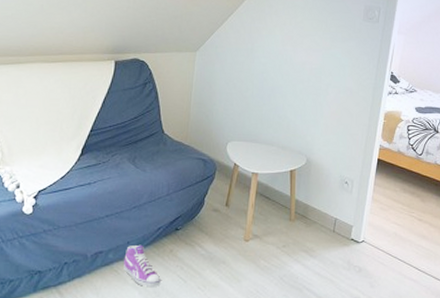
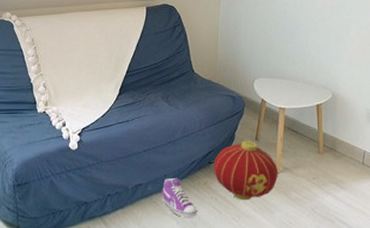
lantern: none [180,206,247,269] -> present [214,140,278,201]

